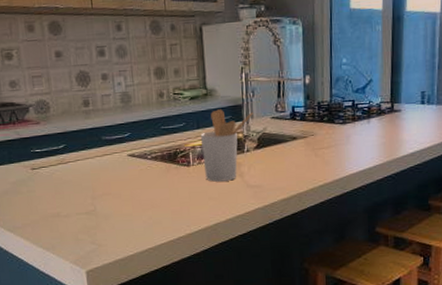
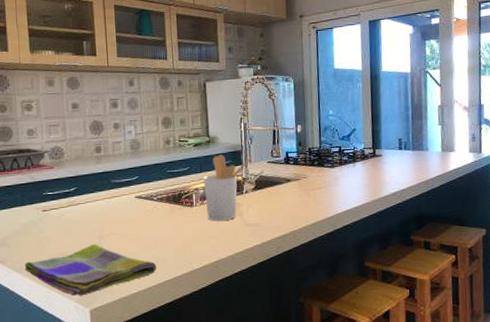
dish towel: none [17,204,153,257] -> present [24,243,157,296]

